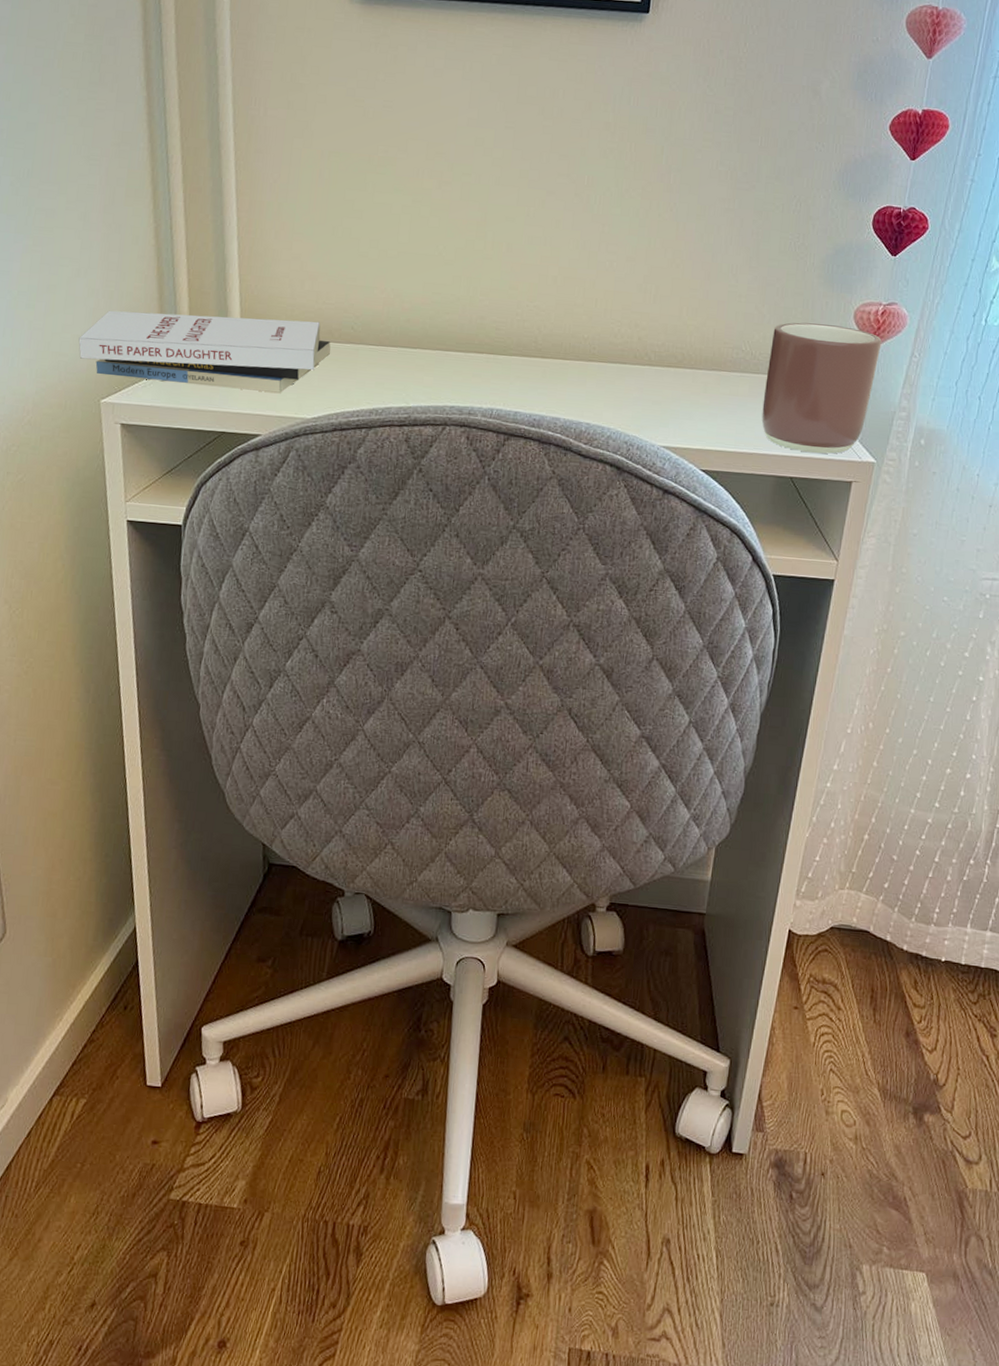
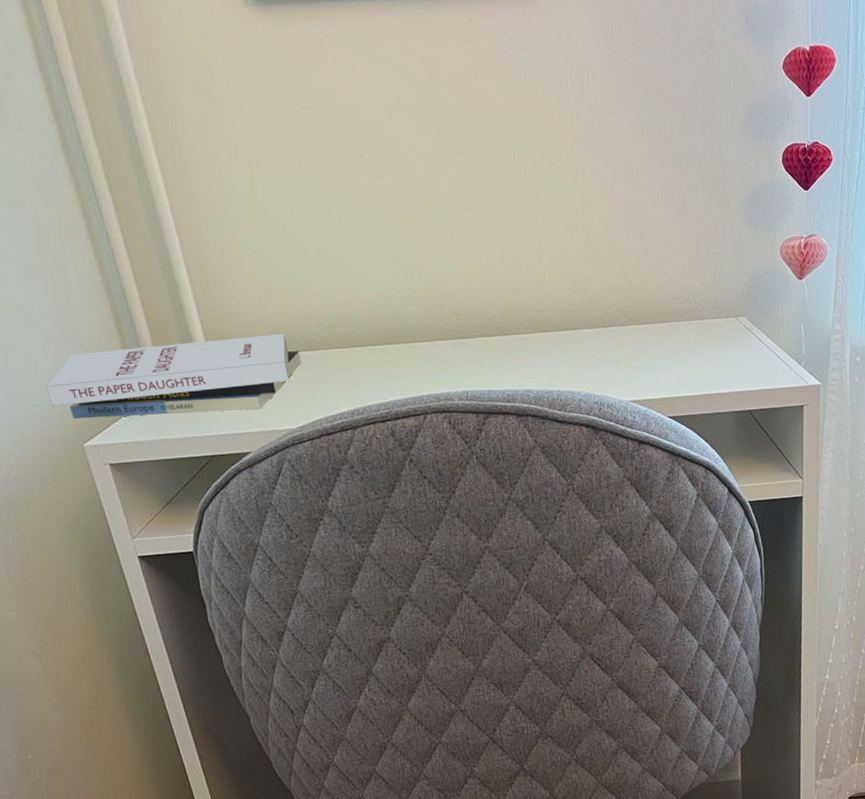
mug: present [761,322,882,454] -> none [710,263,809,386]

